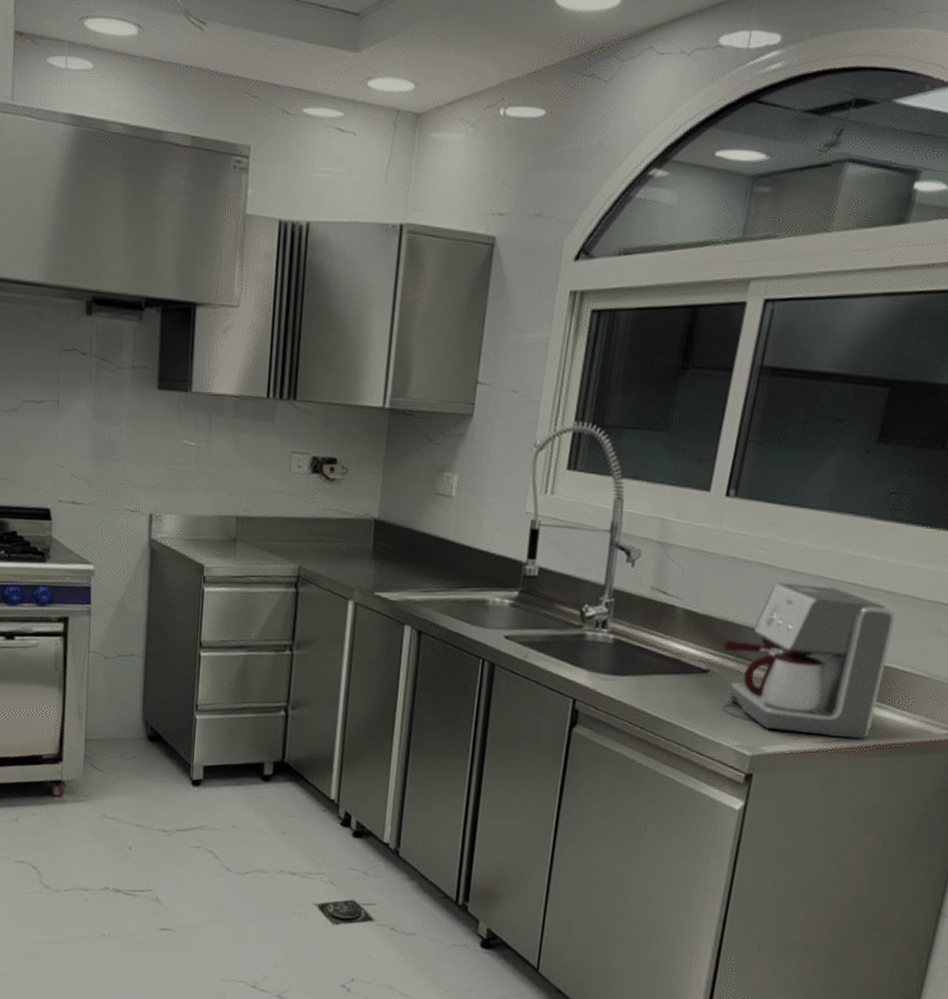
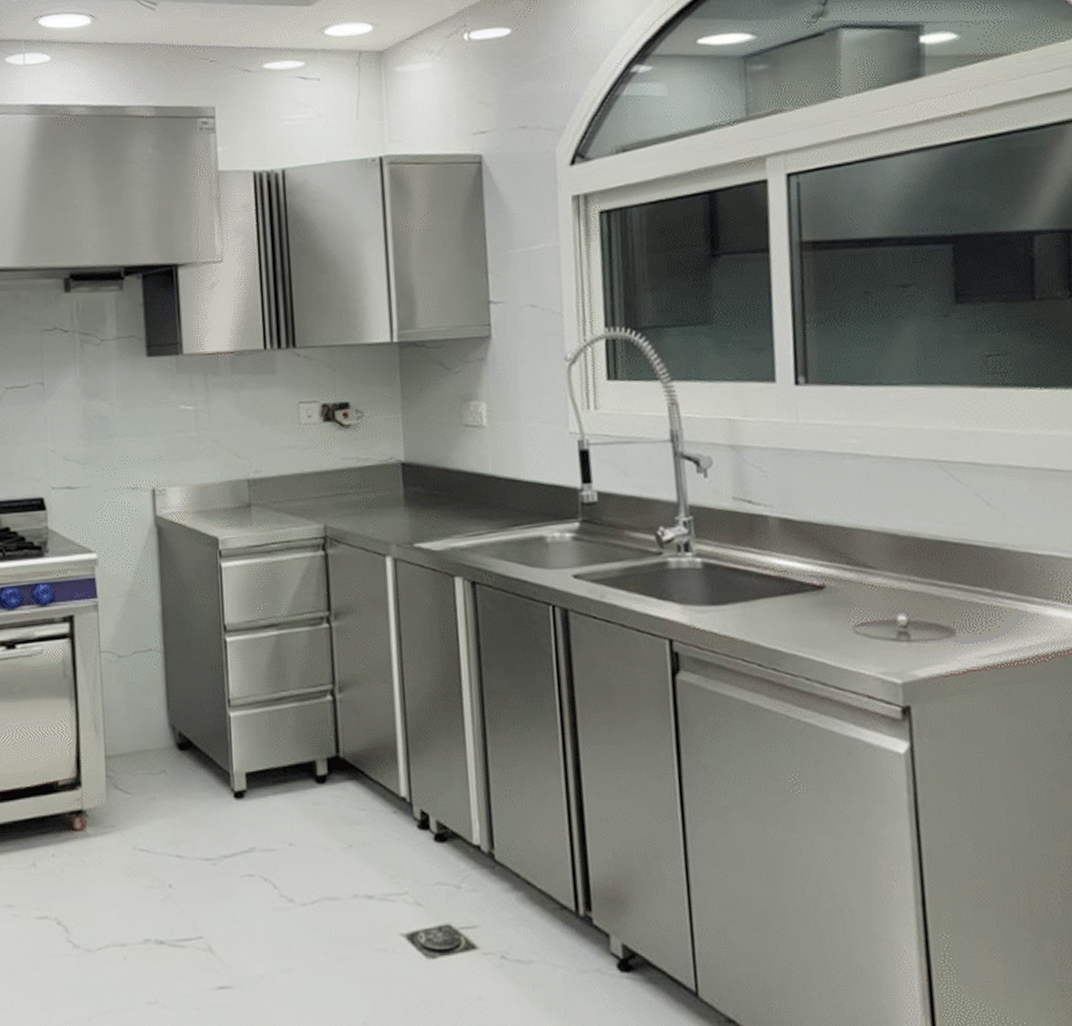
coffee maker: present [721,582,896,740] -> none [833,469,1043,649]

